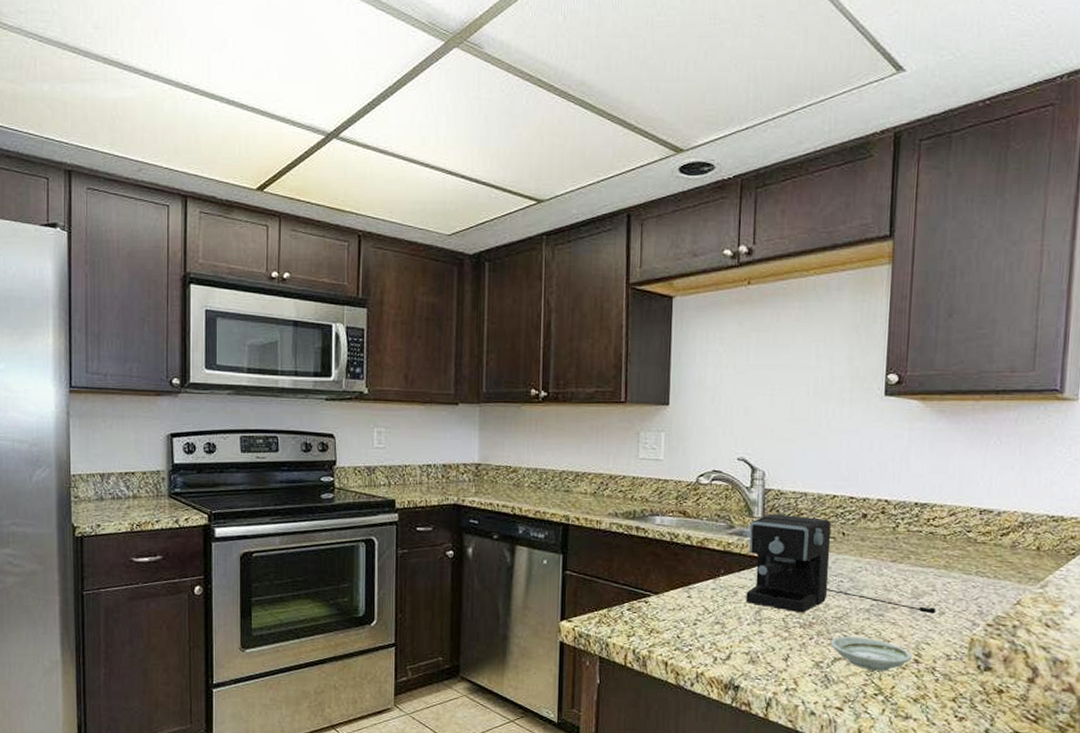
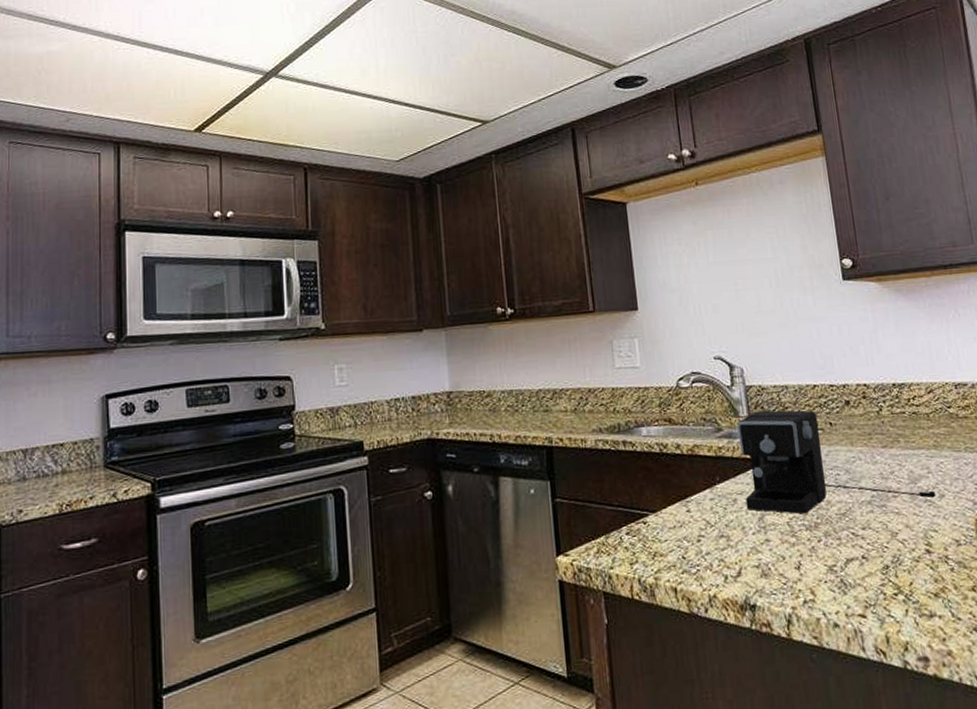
saucer: present [830,635,912,671] -> none [839,532,923,568]

